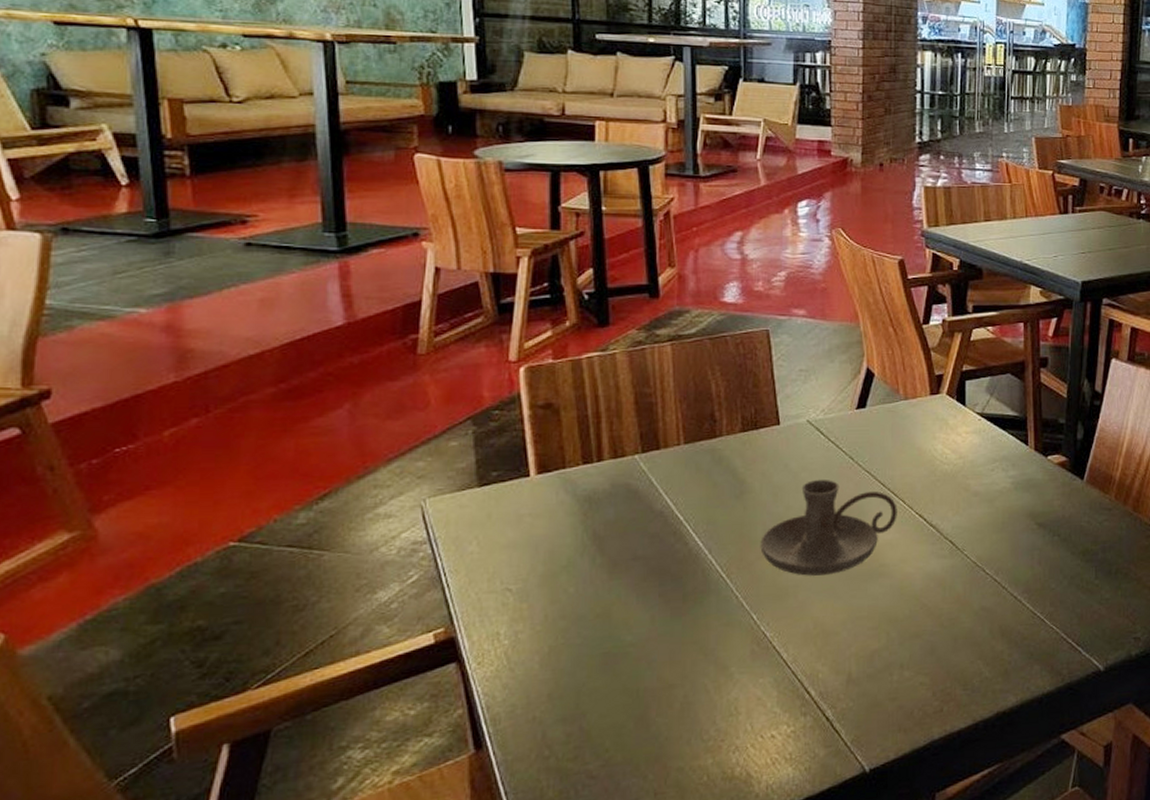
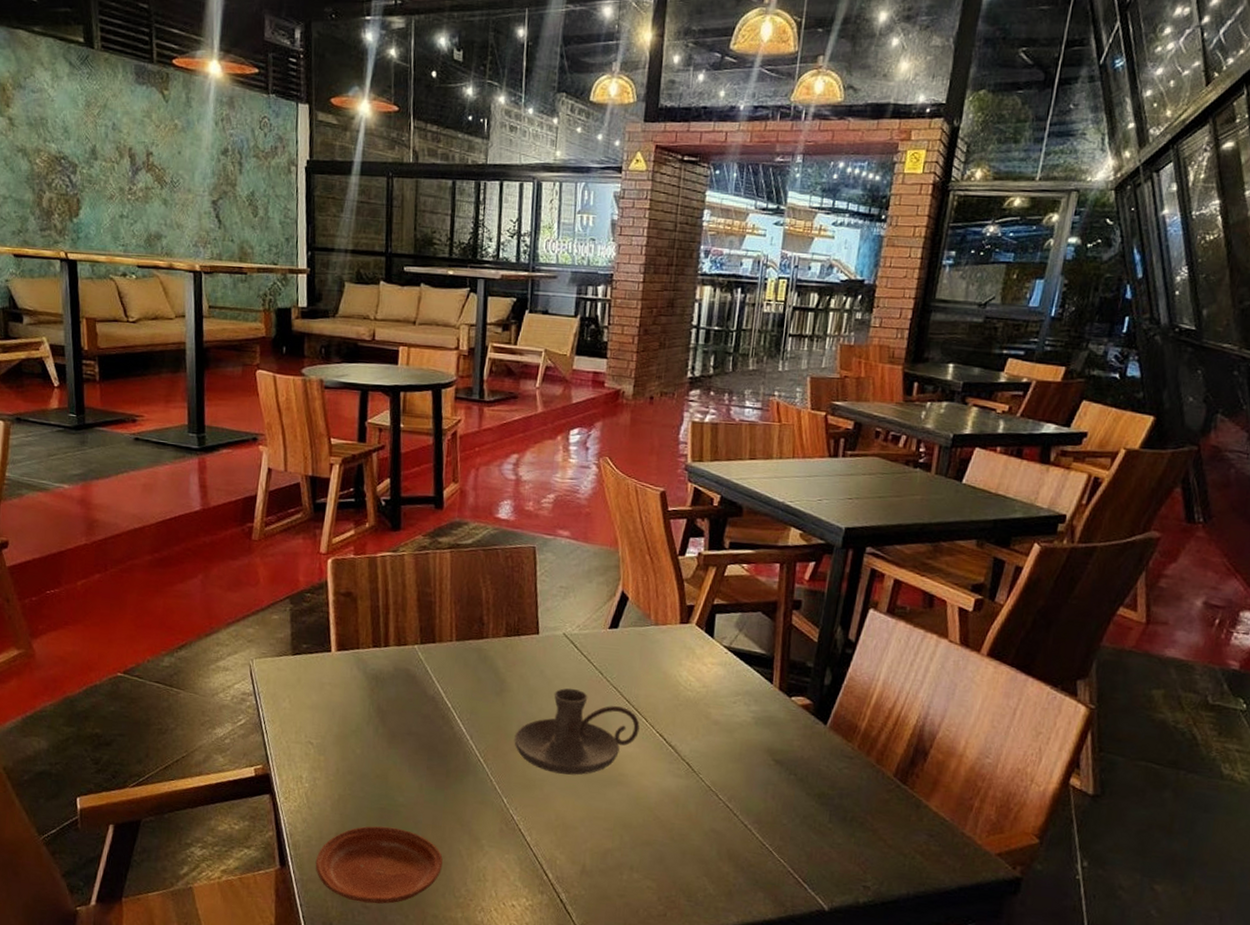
plate: none [522,673,685,773] -> present [315,826,443,904]

